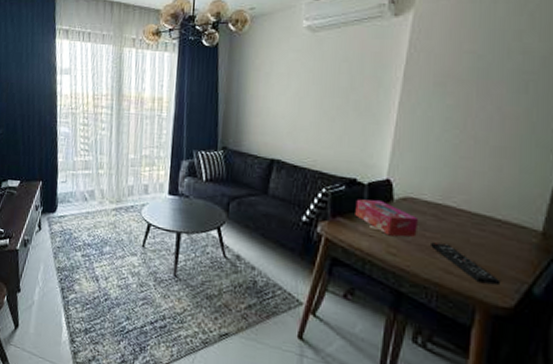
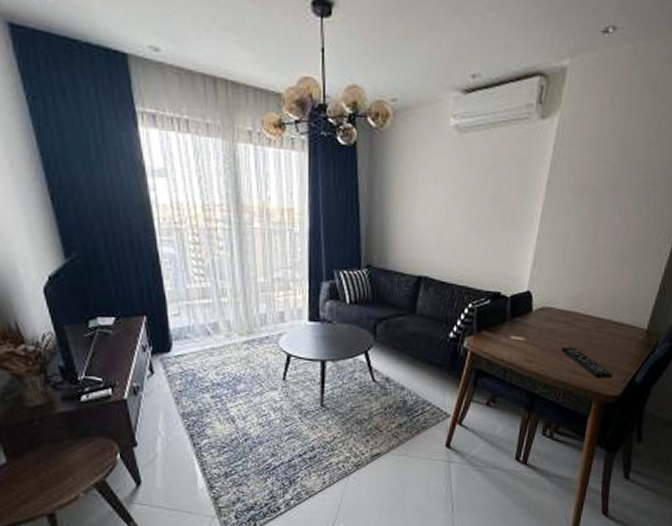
tissue box: present [355,199,418,237] -> none [498,312,552,345]

